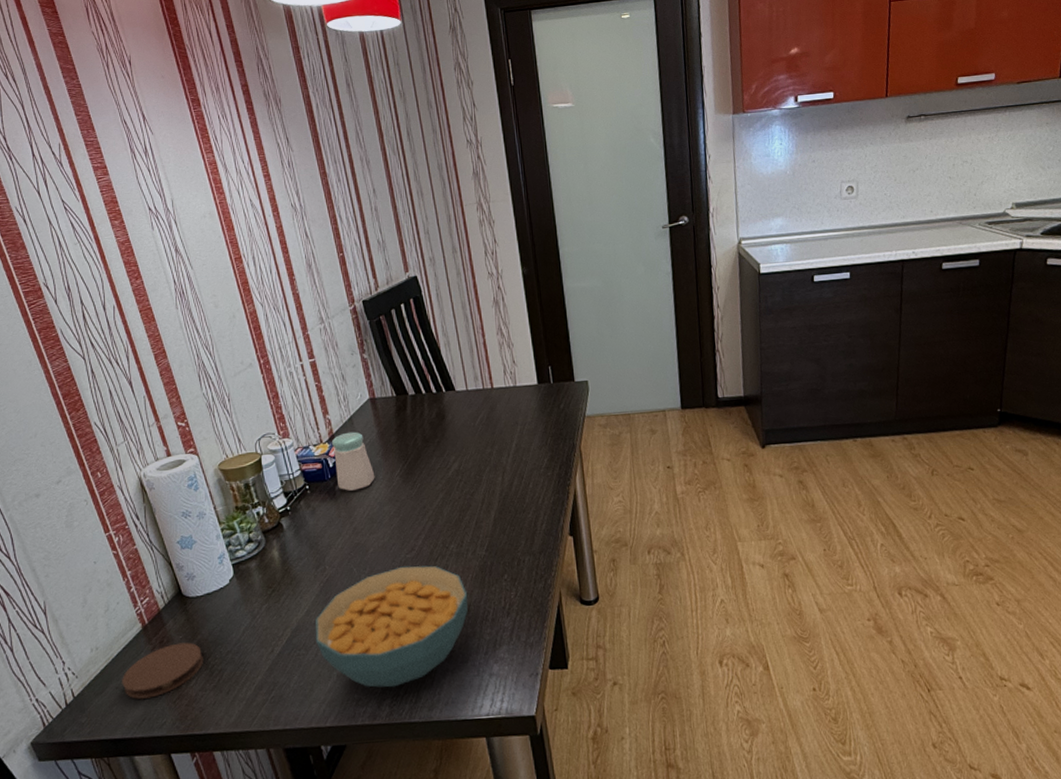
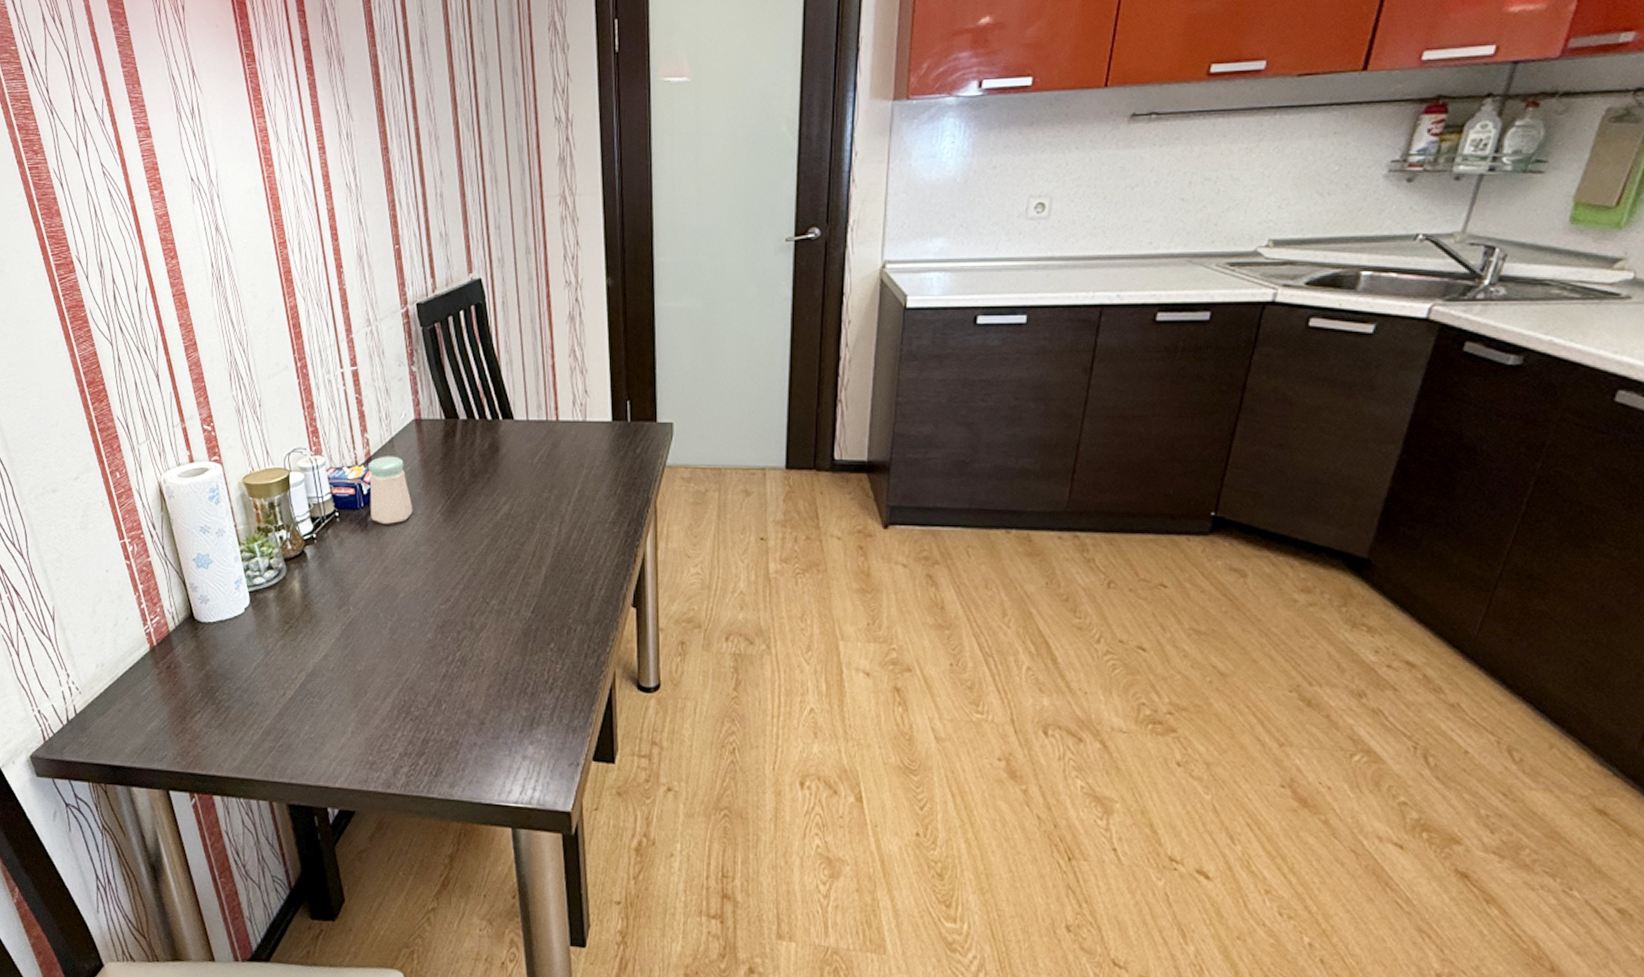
coaster: present [122,642,203,699] -> none [125,671,211,727]
cereal bowl: present [315,565,468,688] -> none [331,618,506,755]

